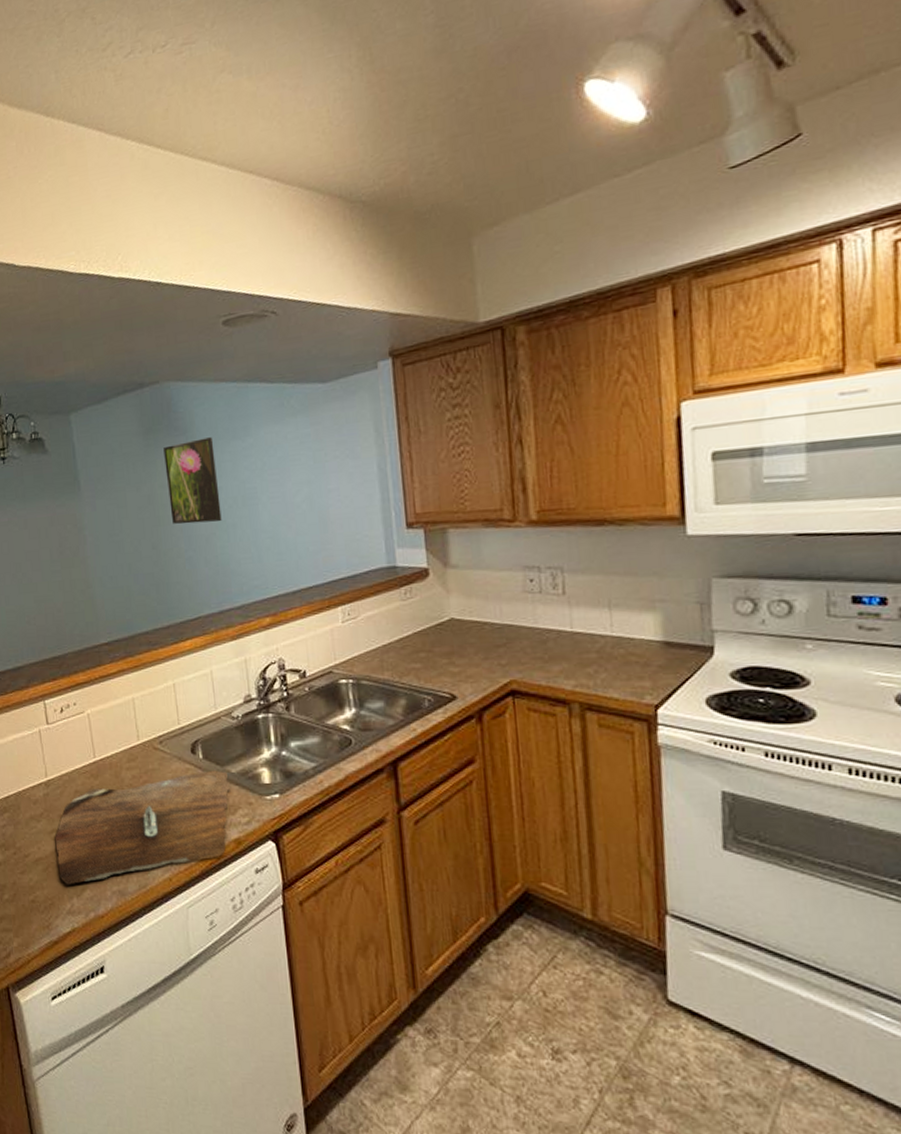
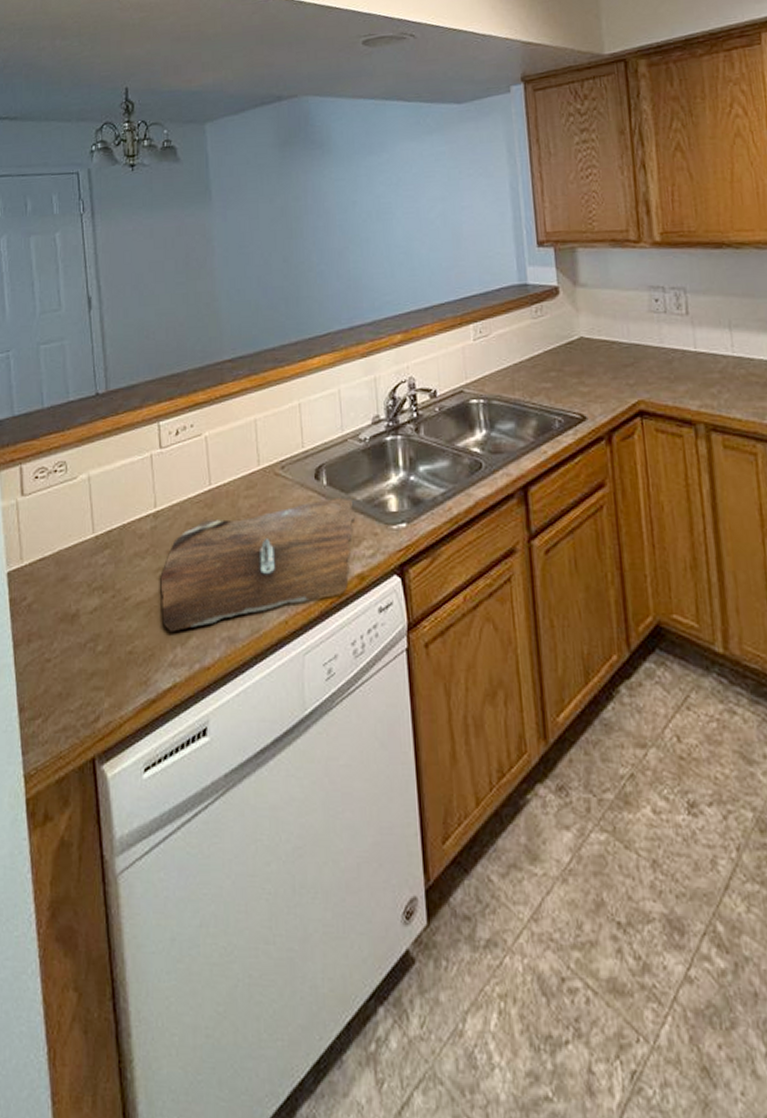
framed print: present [163,437,222,524] -> none [299,151,355,238]

